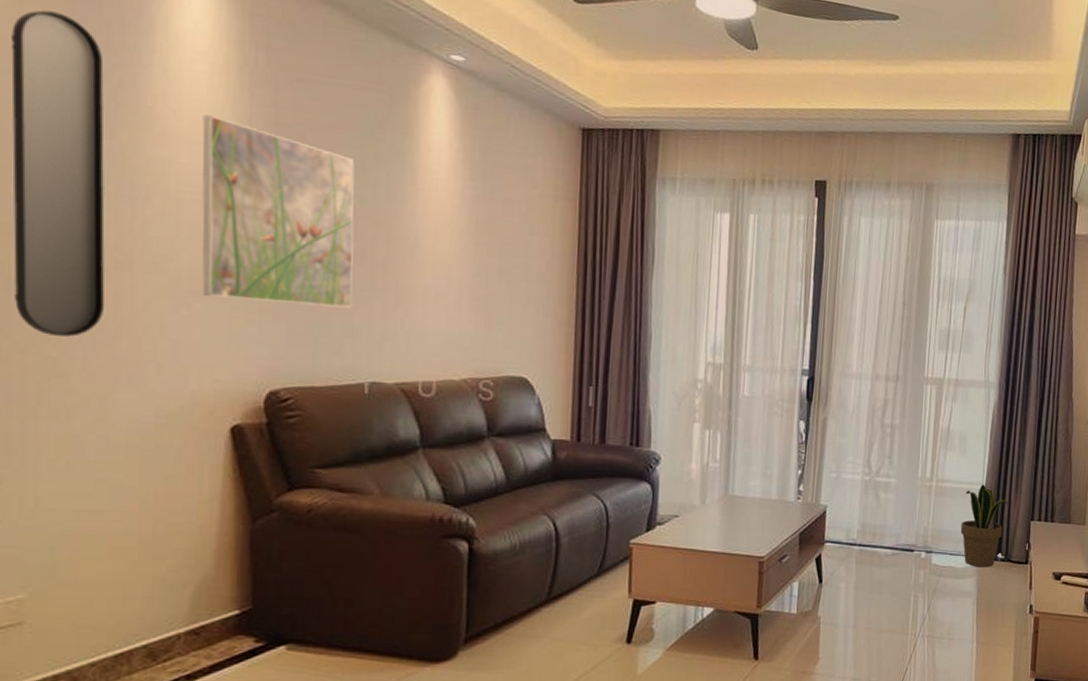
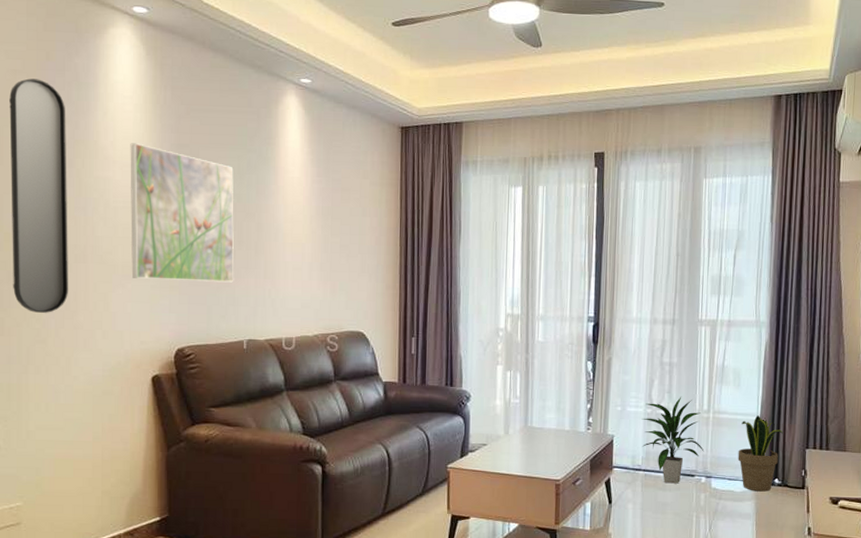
indoor plant: none [858,462,925,560] -> present [642,396,704,484]

